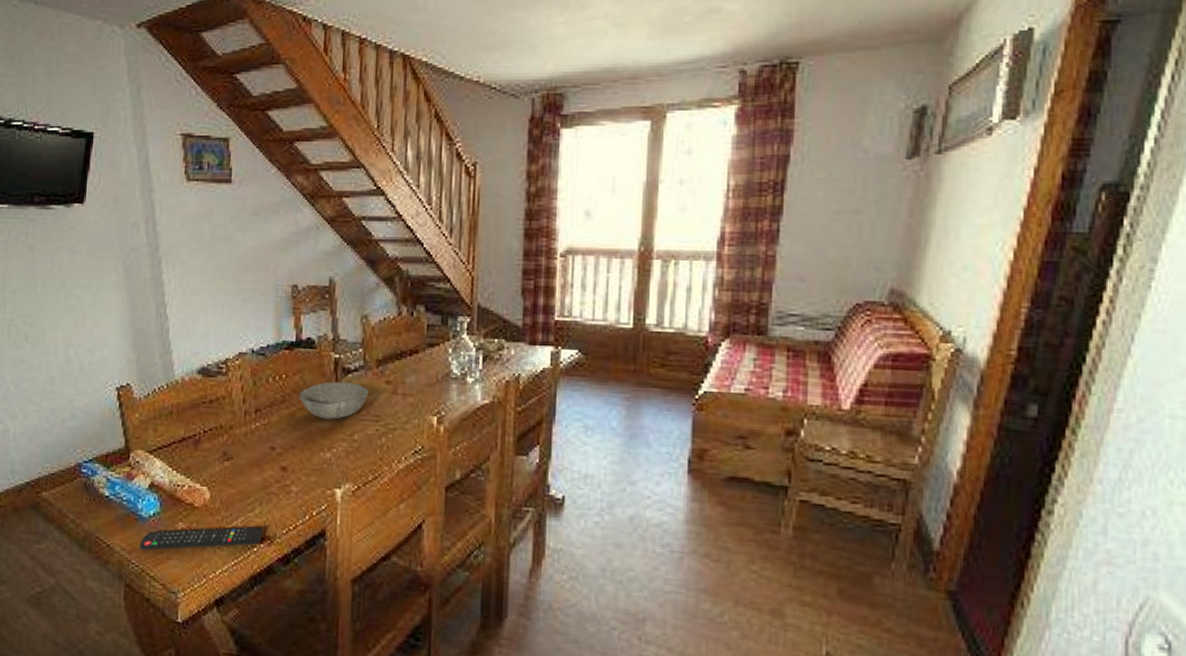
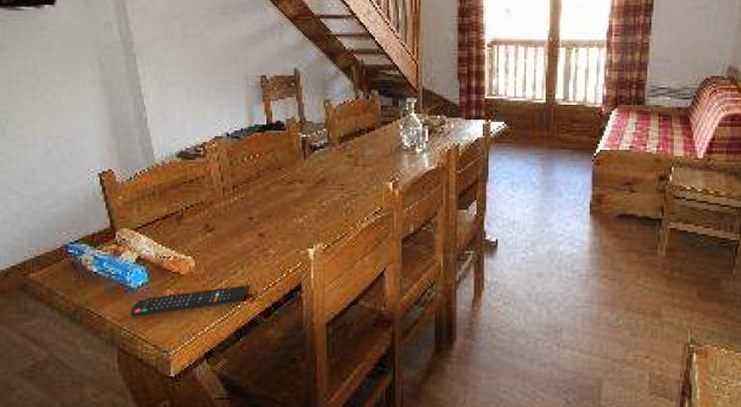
bowl: present [299,381,368,420] -> none [272,158,333,190]

